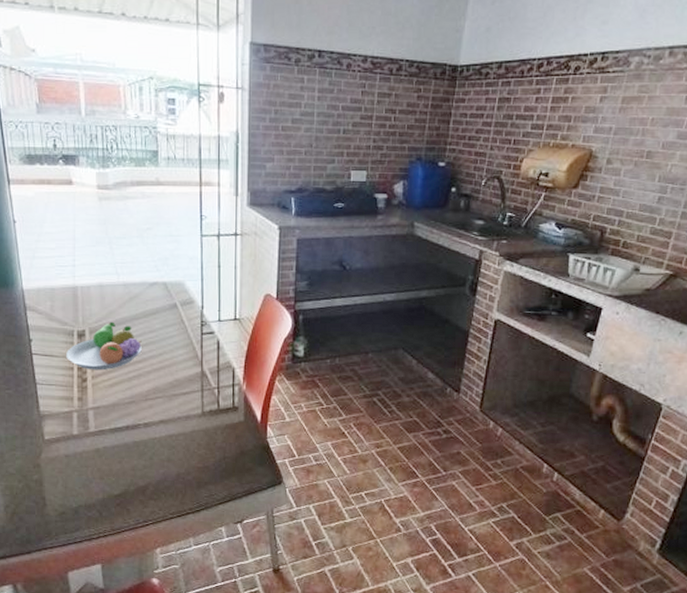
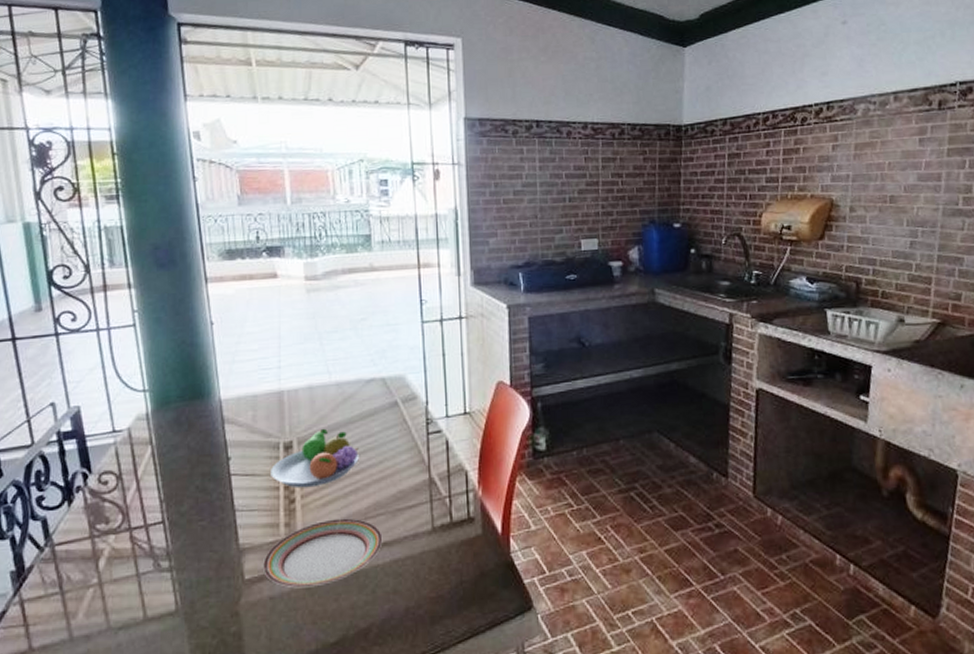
plate: none [60,397,160,450] -> present [263,518,383,587]

